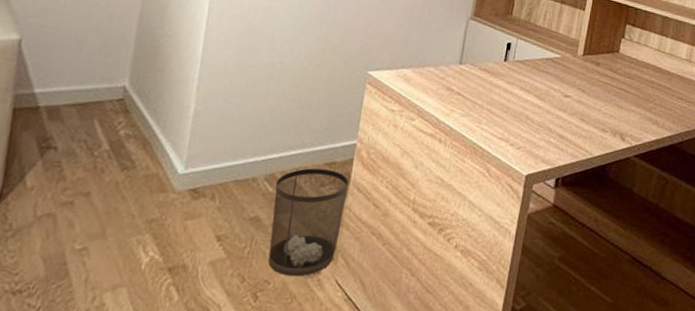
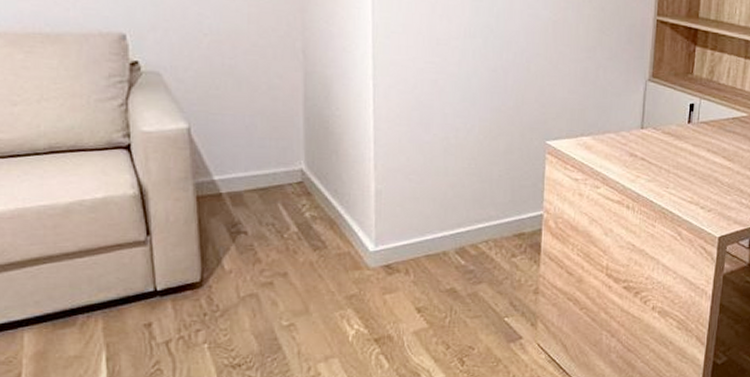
waste bin: present [268,168,349,277] -> none [466,240,540,342]

